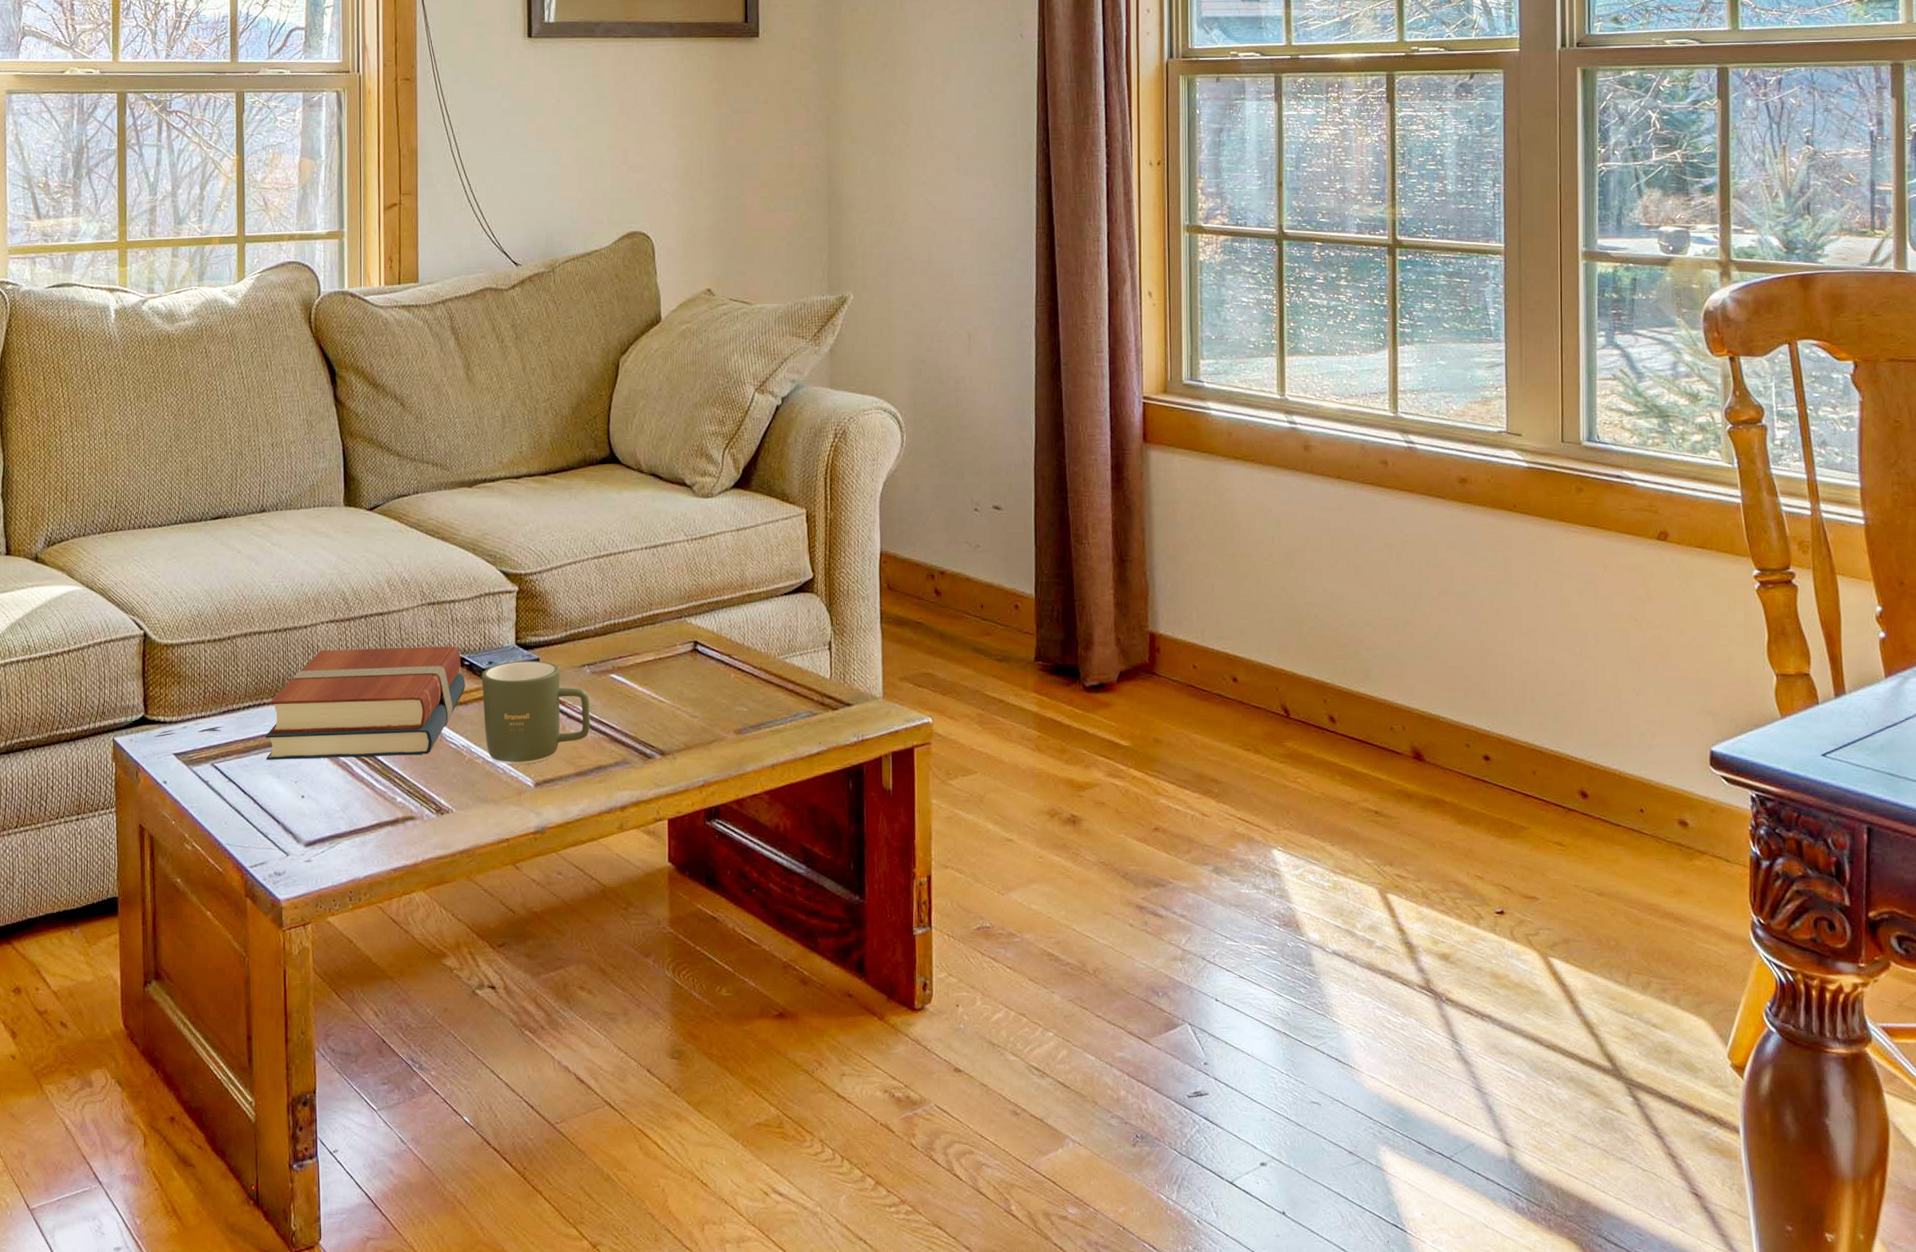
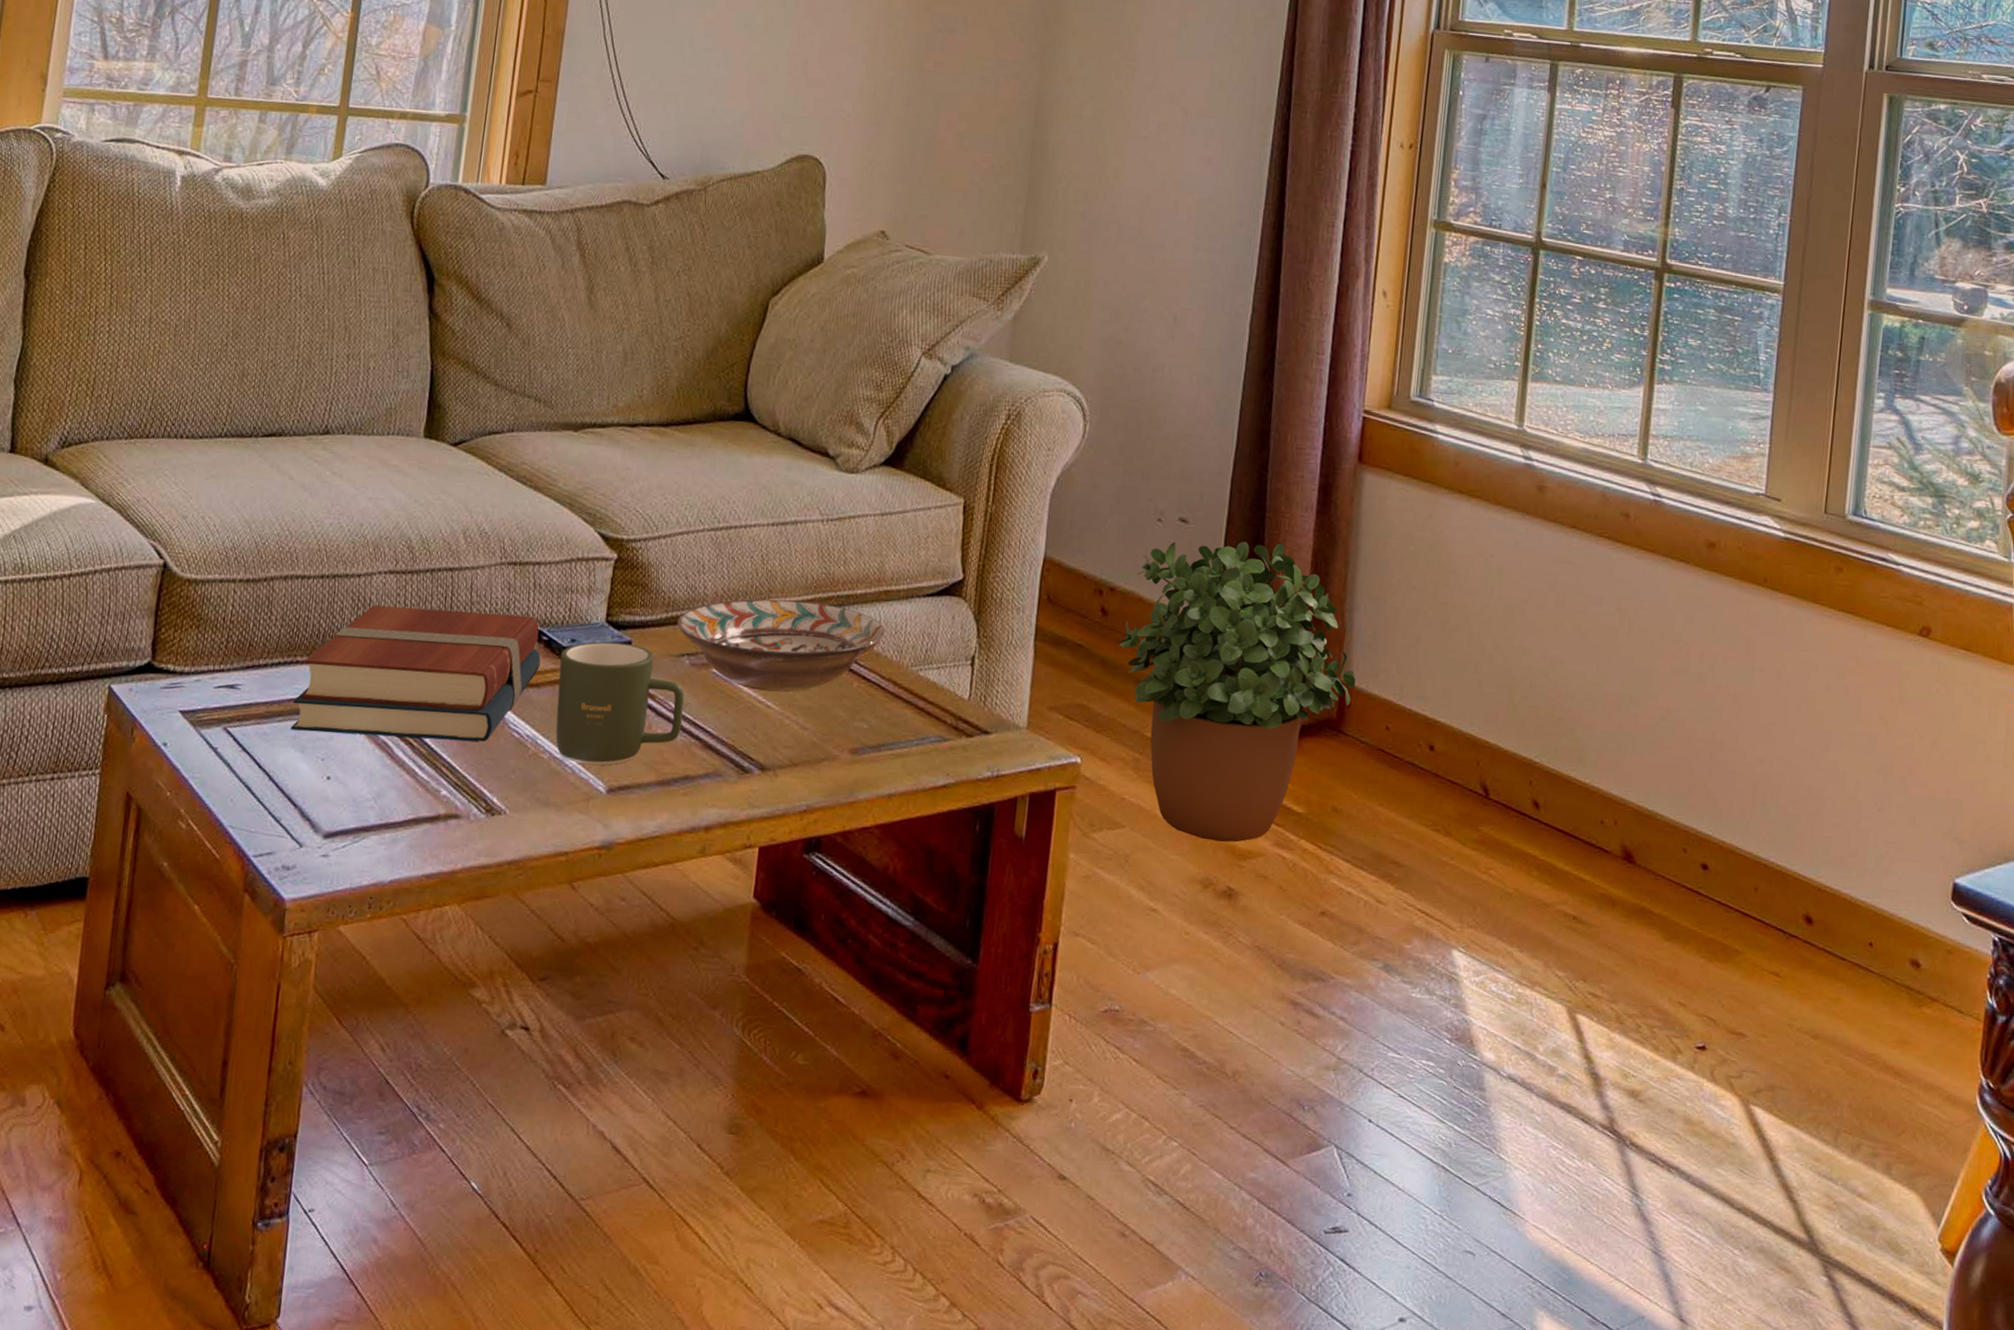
decorative bowl: none [576,610,753,688] -> present [677,599,886,692]
potted plant: none [953,519,1163,777] -> present [1119,541,1356,842]

